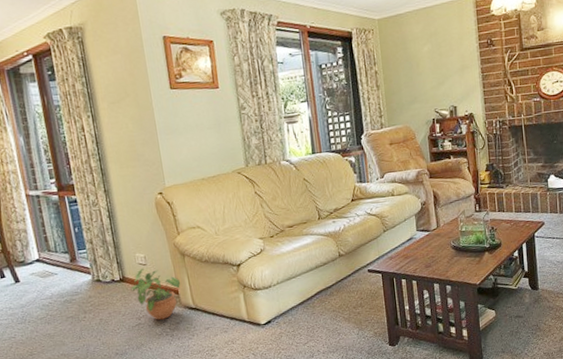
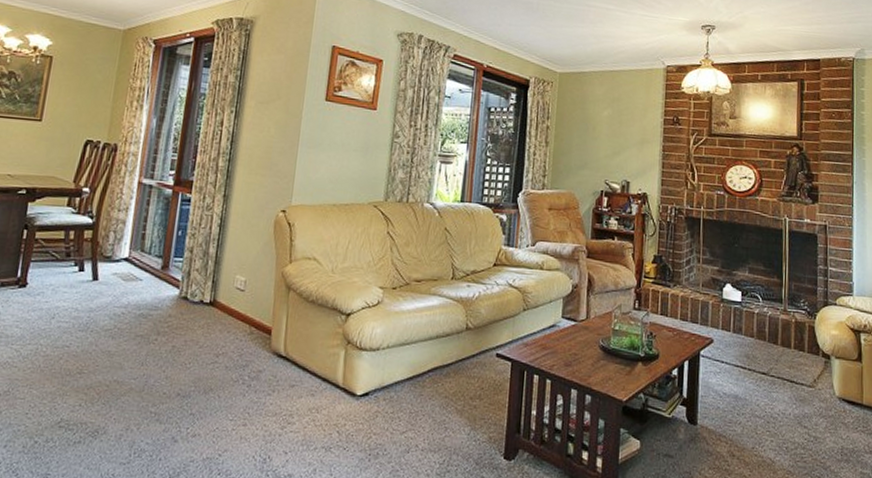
potted plant: present [130,268,181,320] -> none [218,294,277,363]

